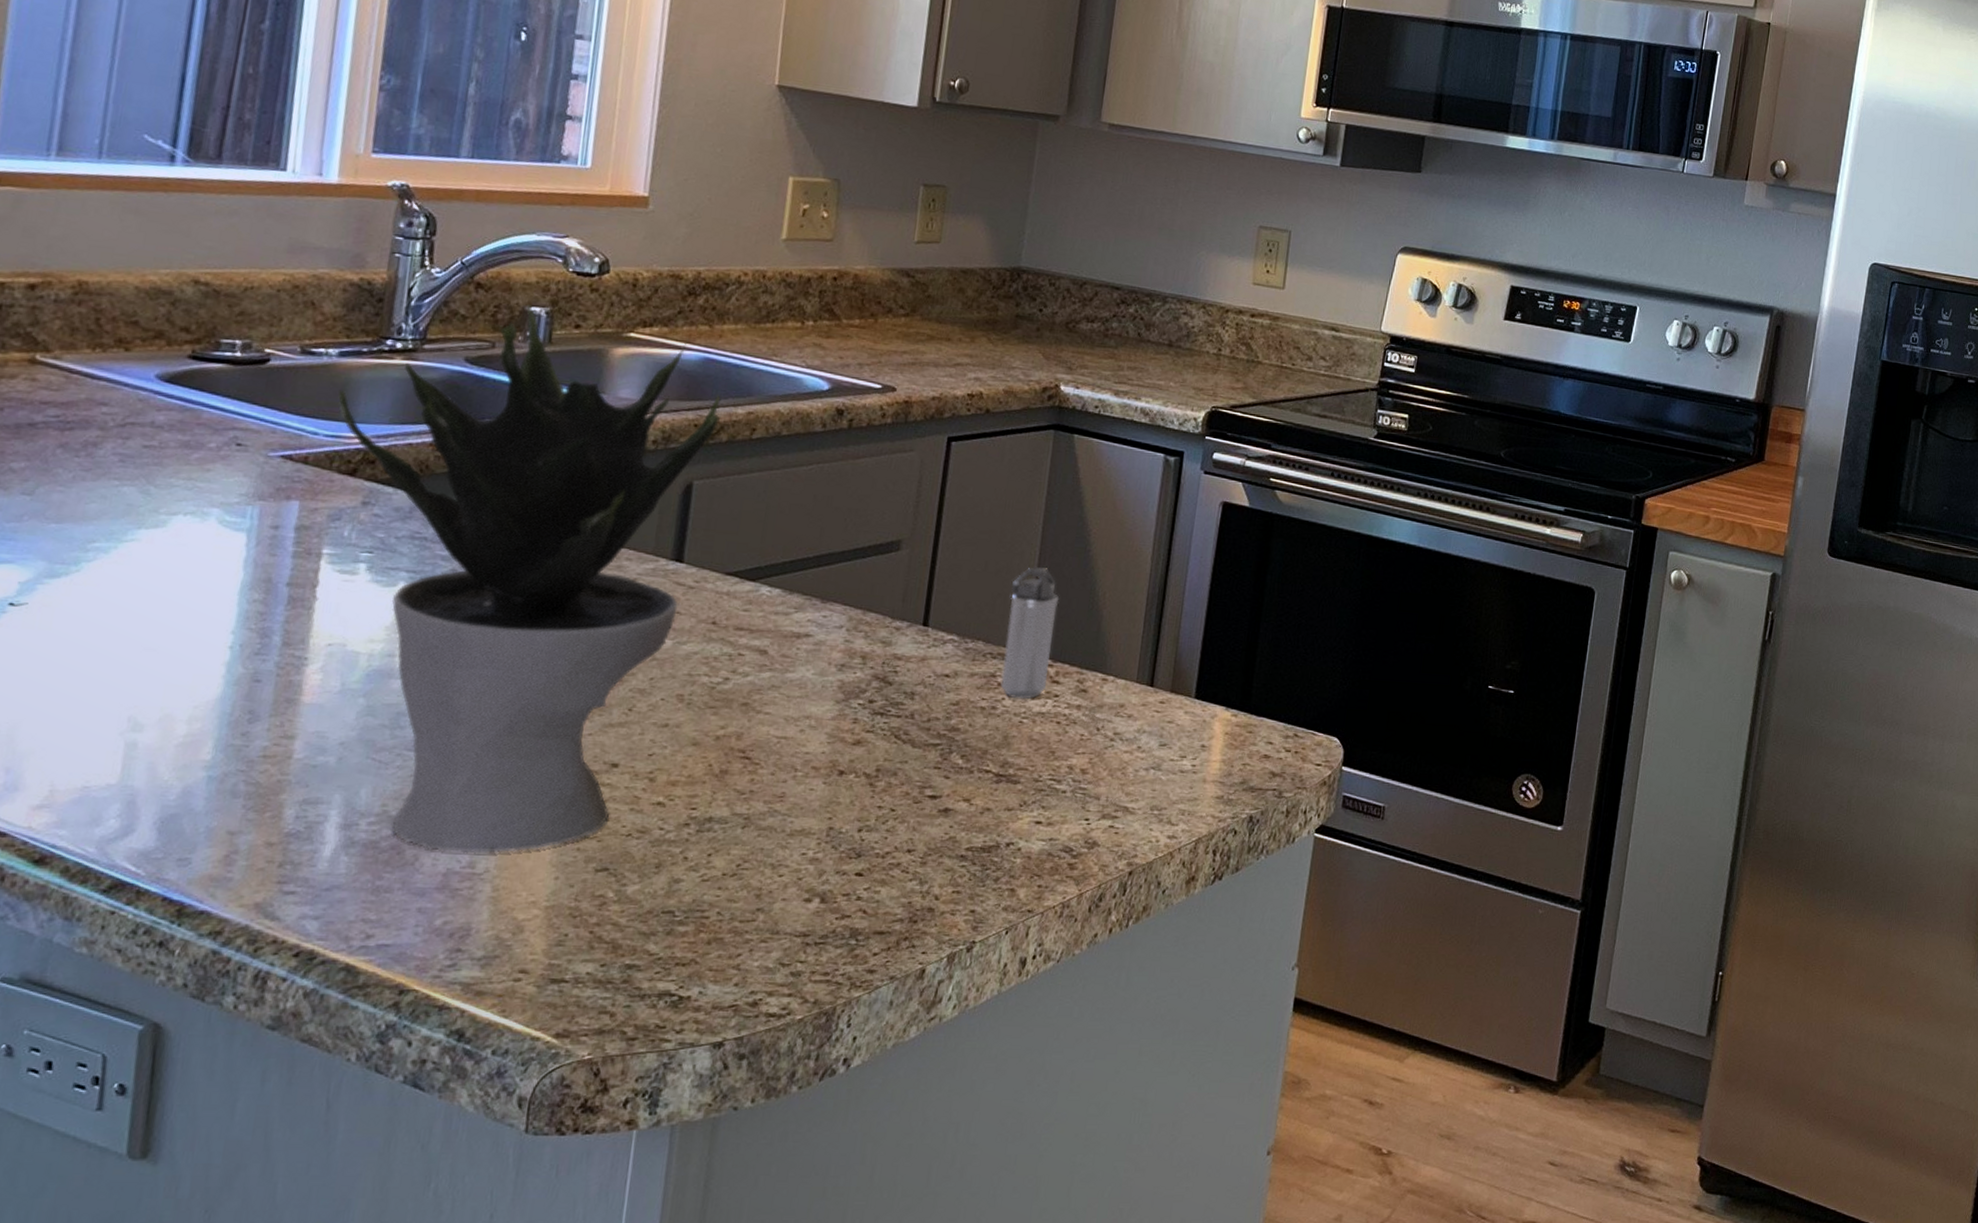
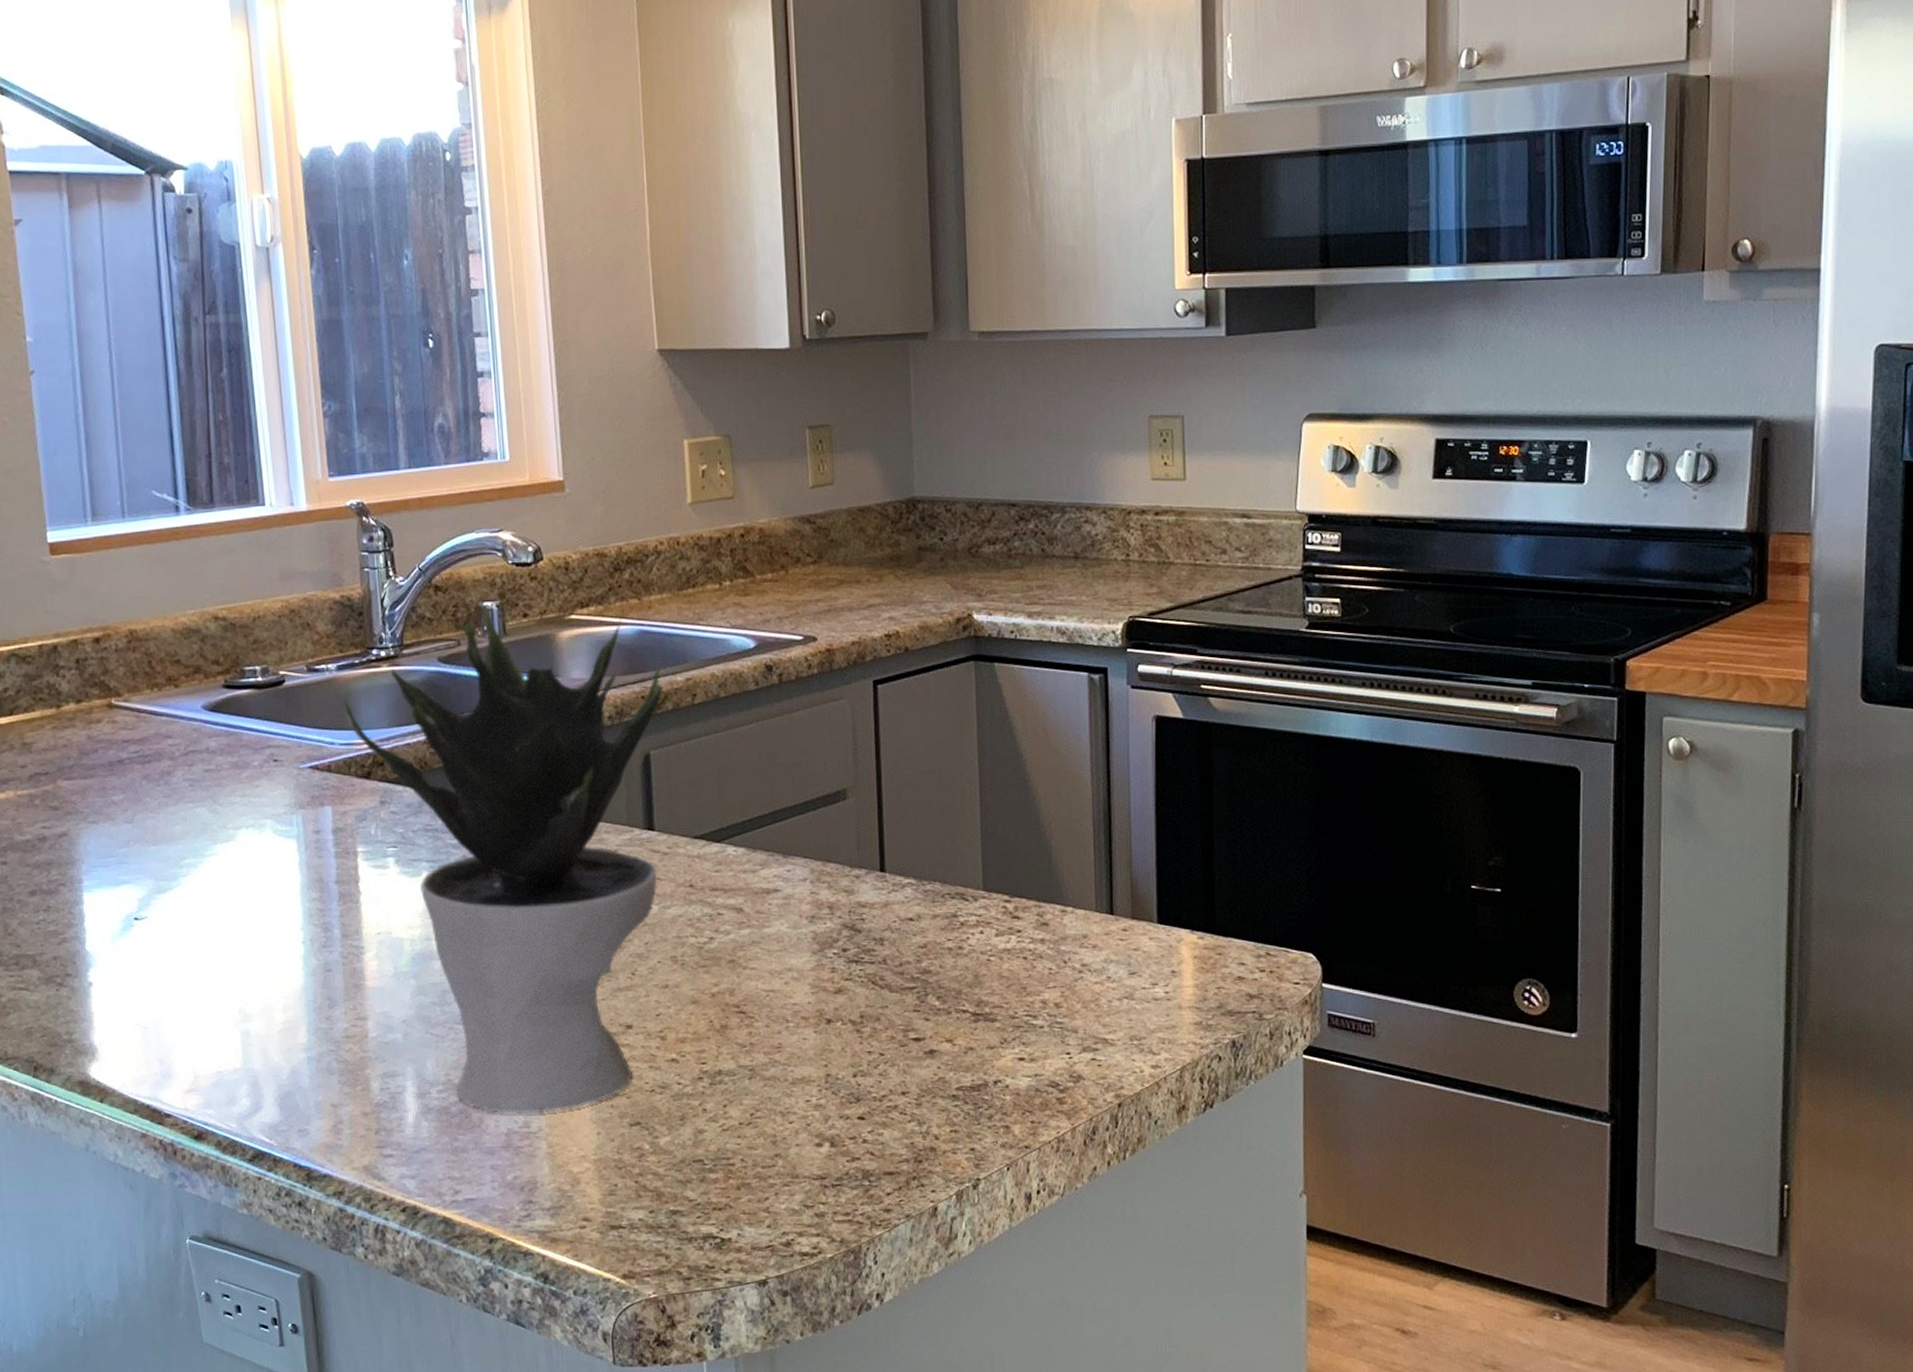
shaker: present [1000,567,1060,700] -> none [957,803,1007,938]

